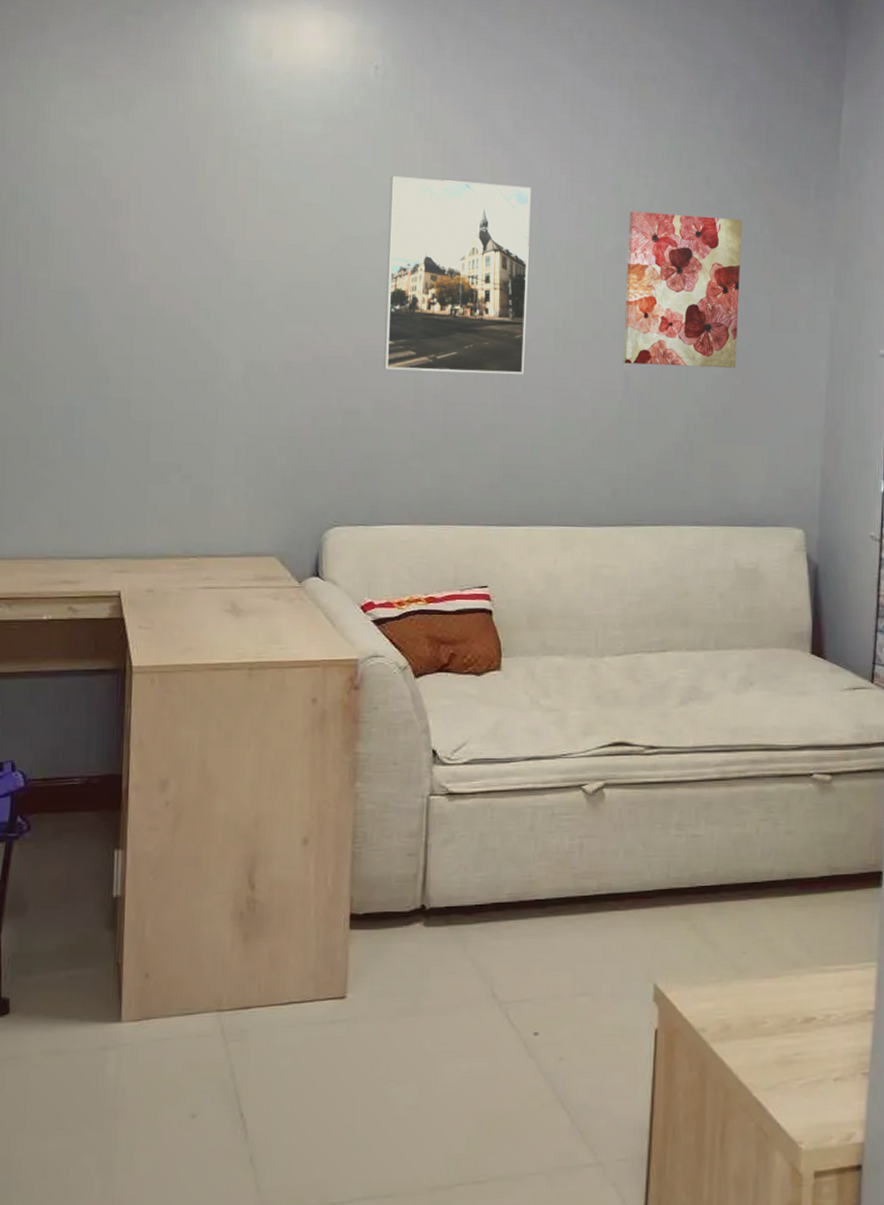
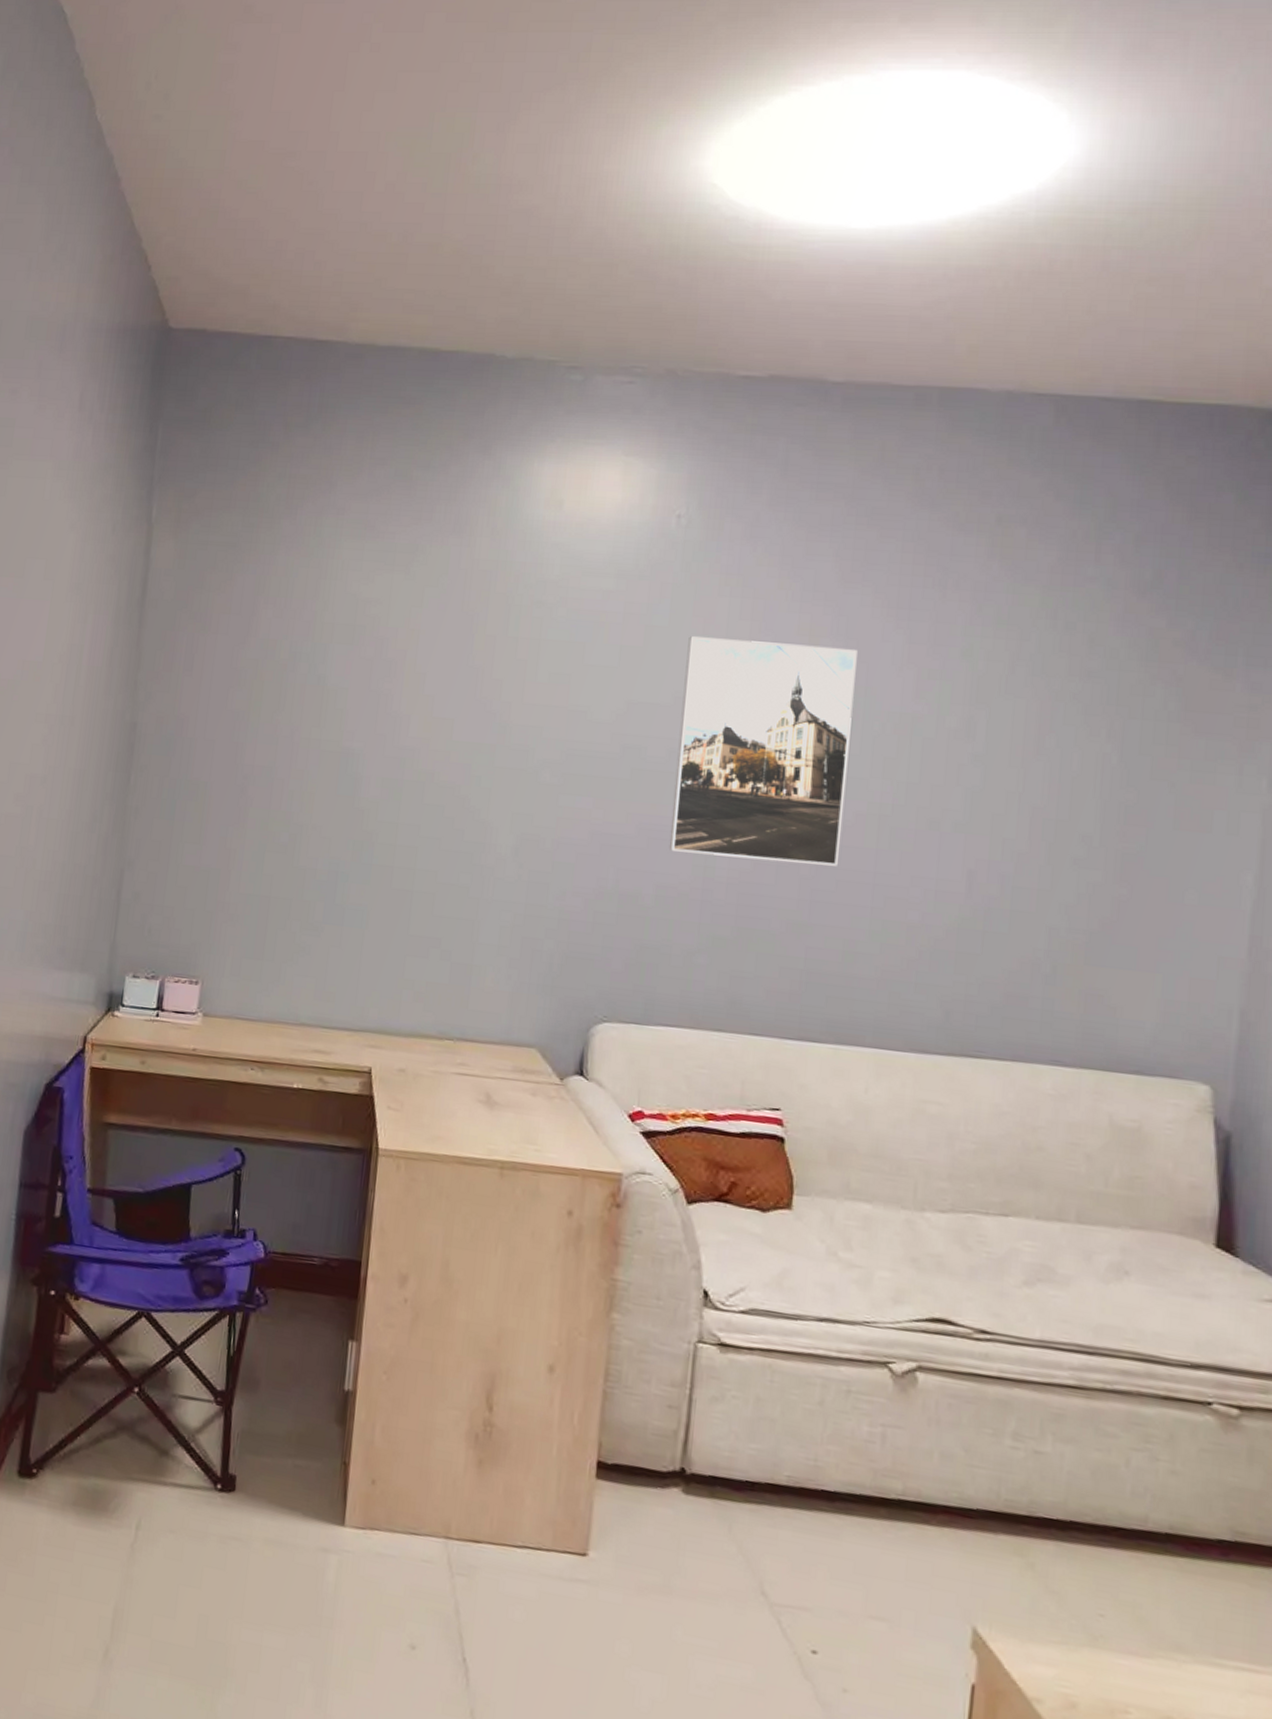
wall art: present [623,211,742,368] -> none [966,679,1138,874]

